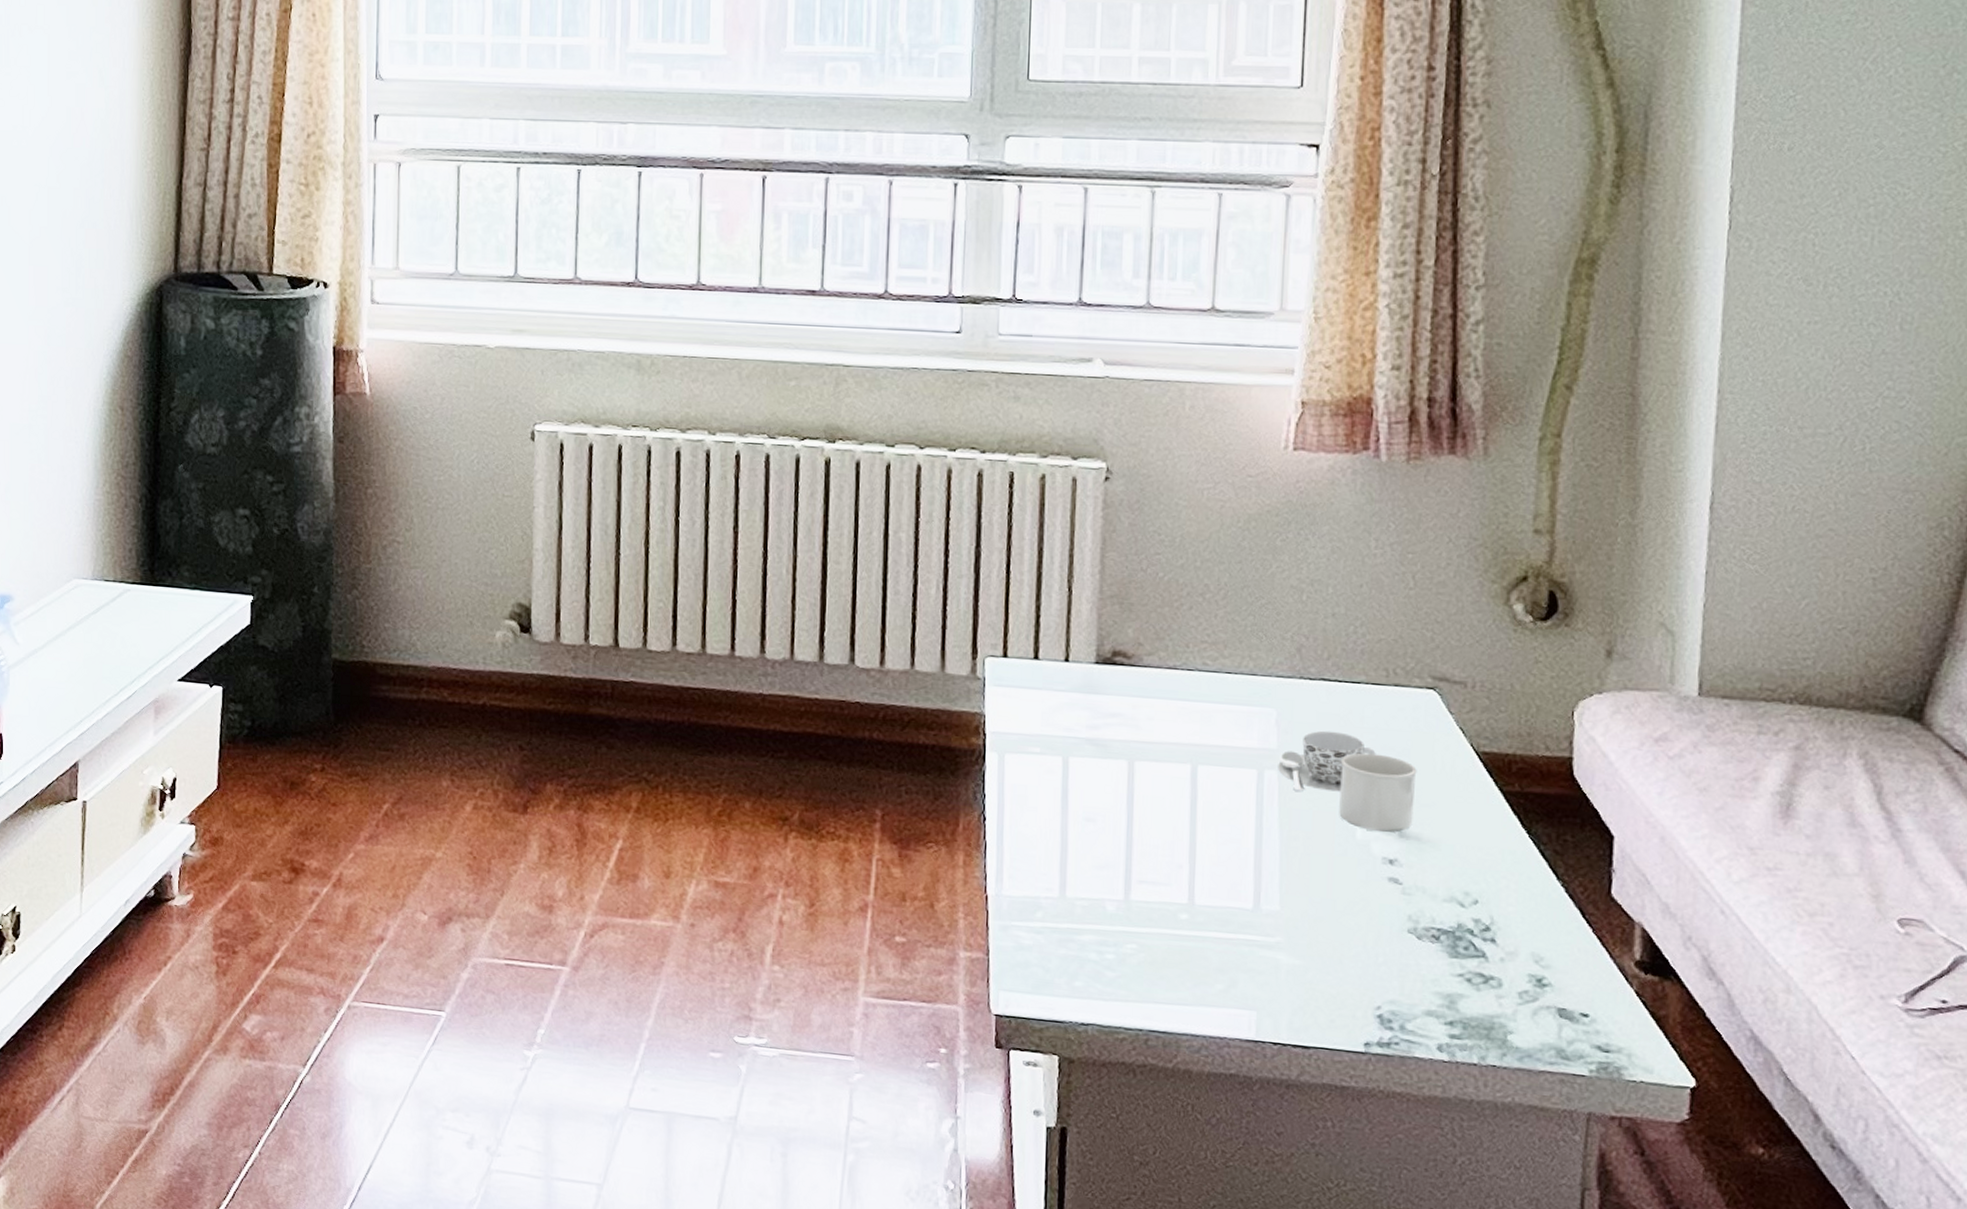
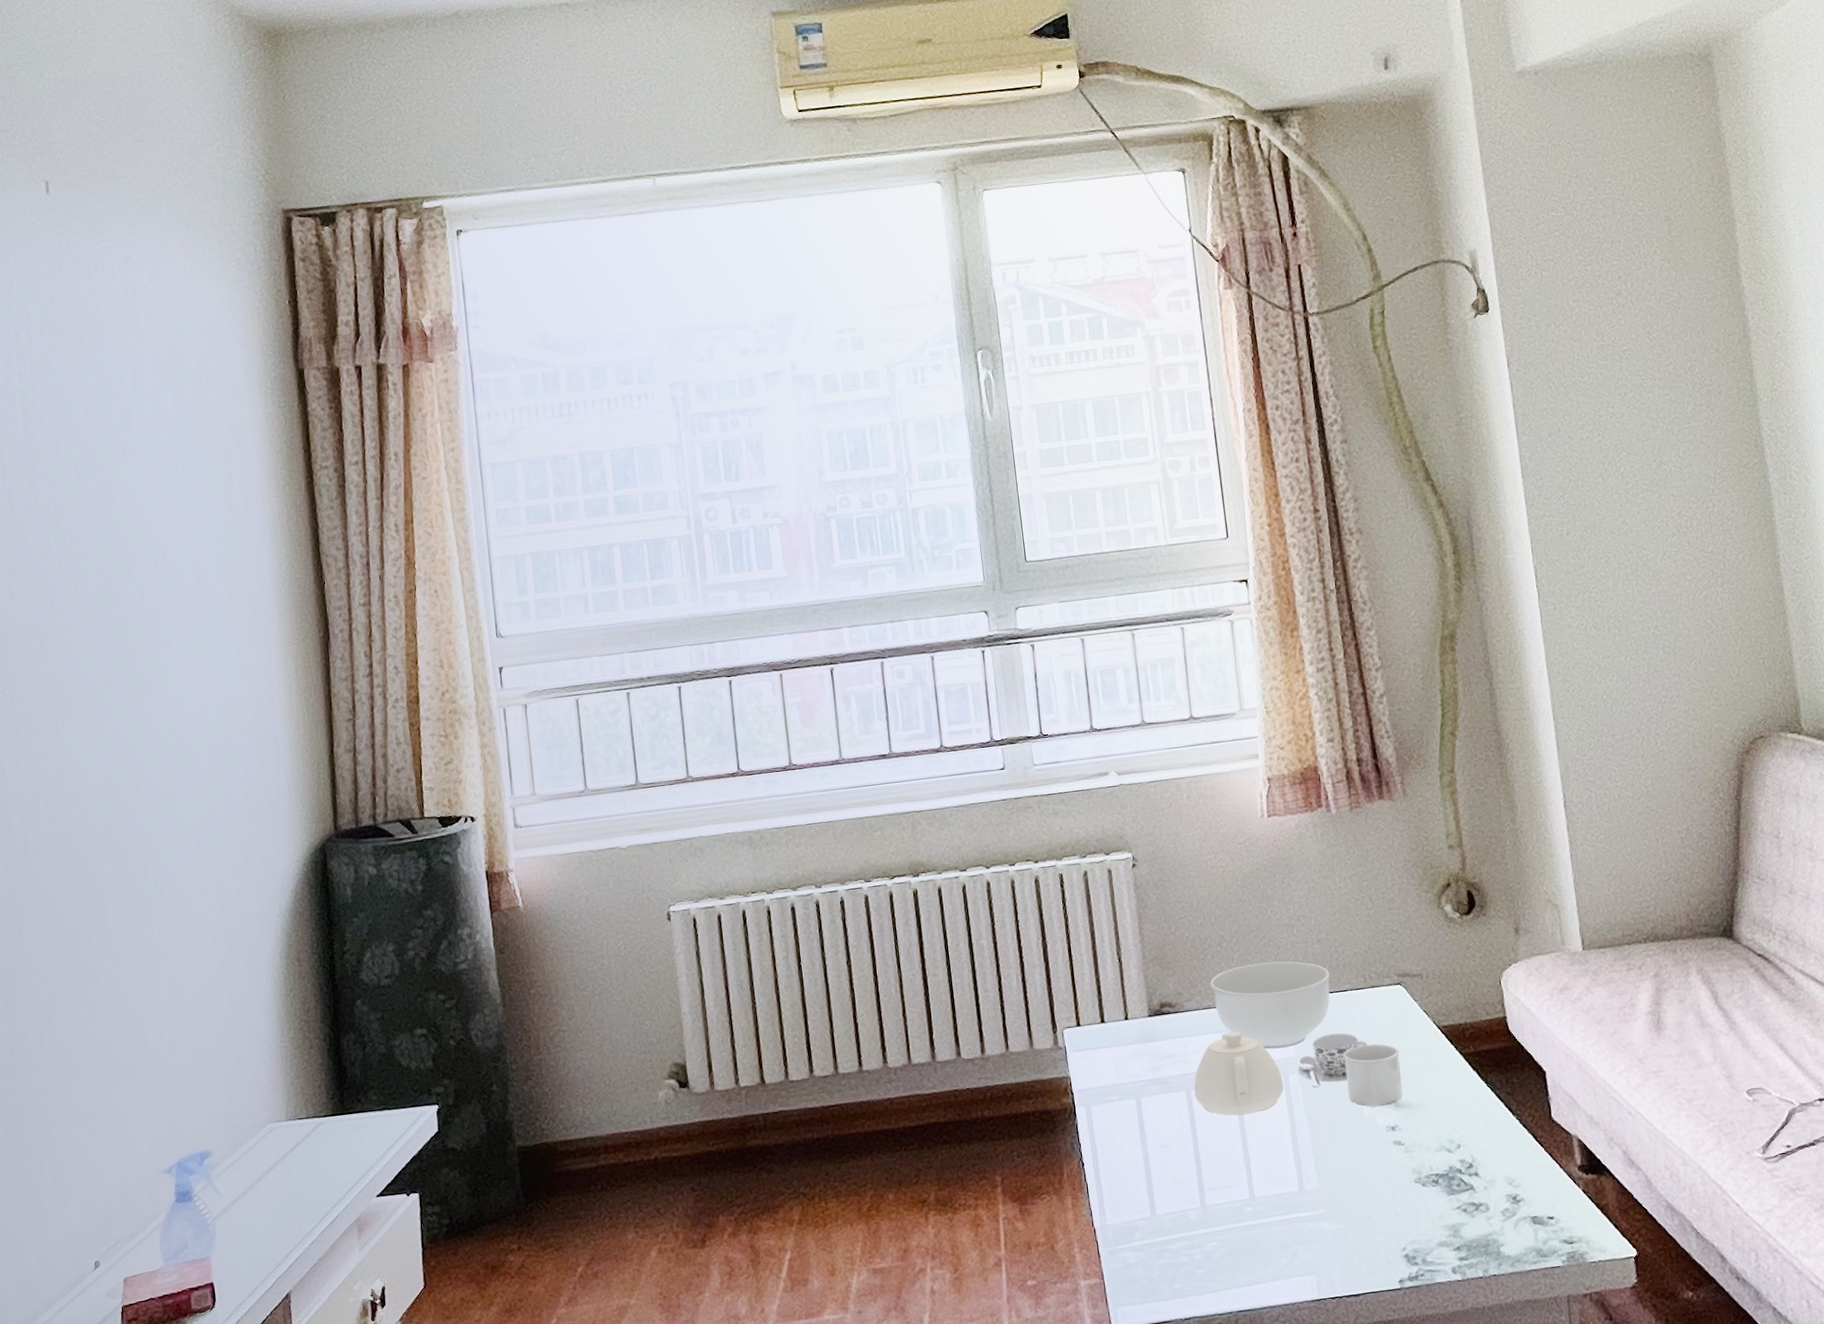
teapot: none [1138,702,1256,806] -> present [1193,1031,1284,1116]
bowl: none [1180,626,1342,736] -> present [1209,961,1331,1049]

